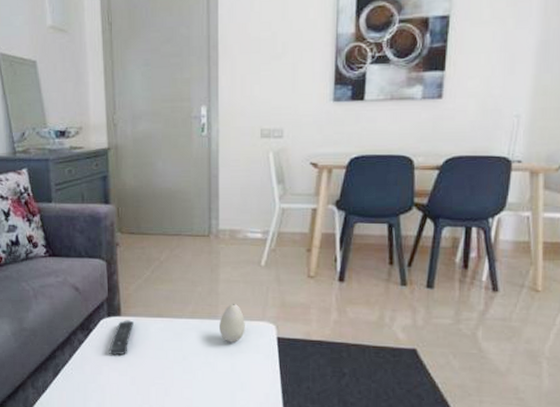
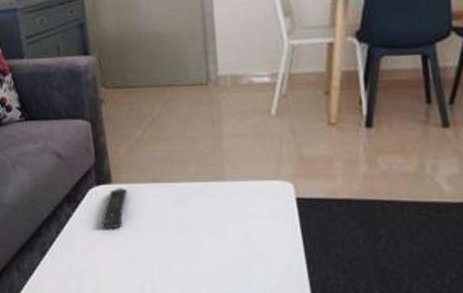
decorative egg: present [220,303,245,342] -> none [227,160,258,207]

